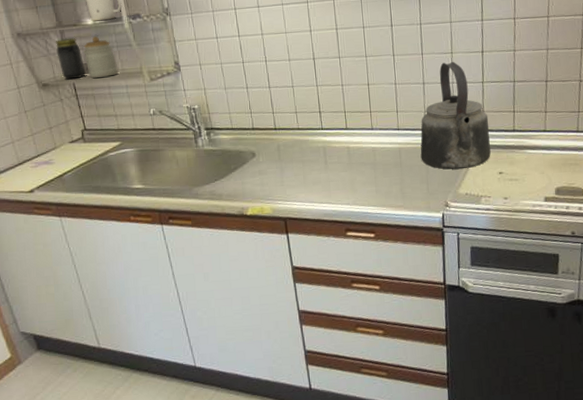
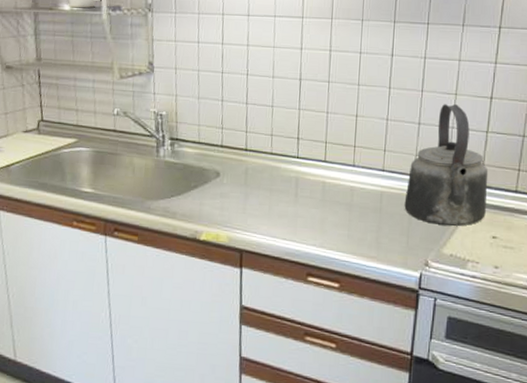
jar: present [56,37,86,80] -> none [26,21,54,66]
jar: present [83,36,119,79] -> none [55,24,88,68]

